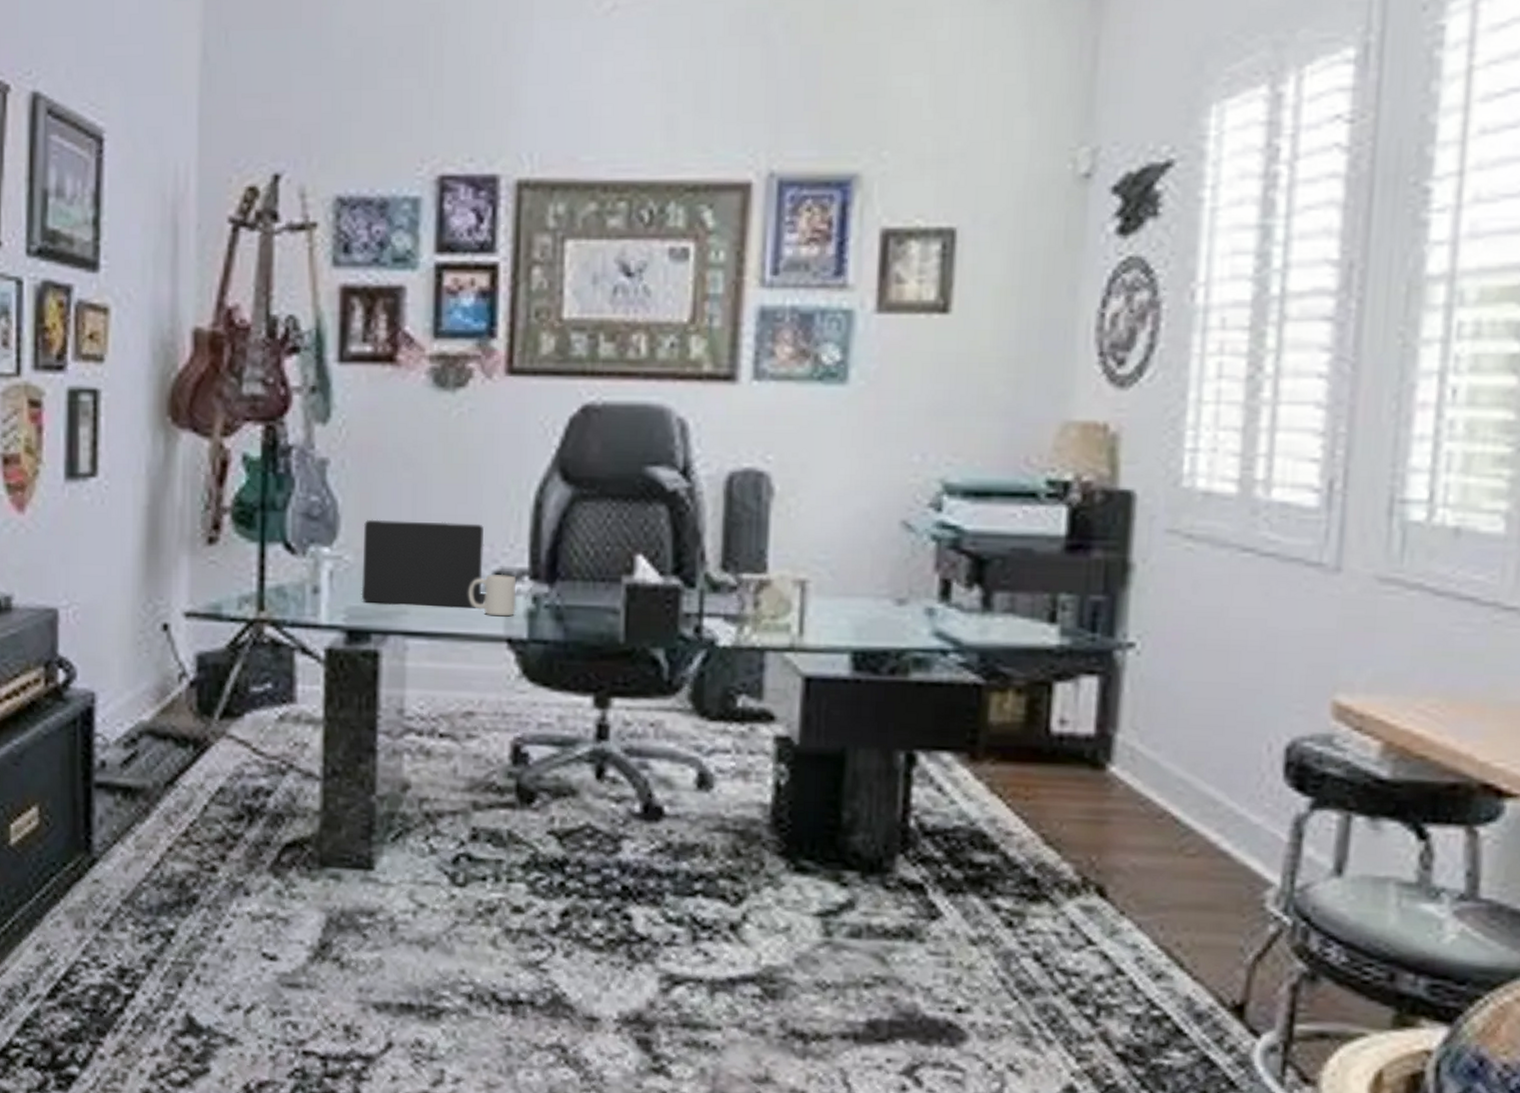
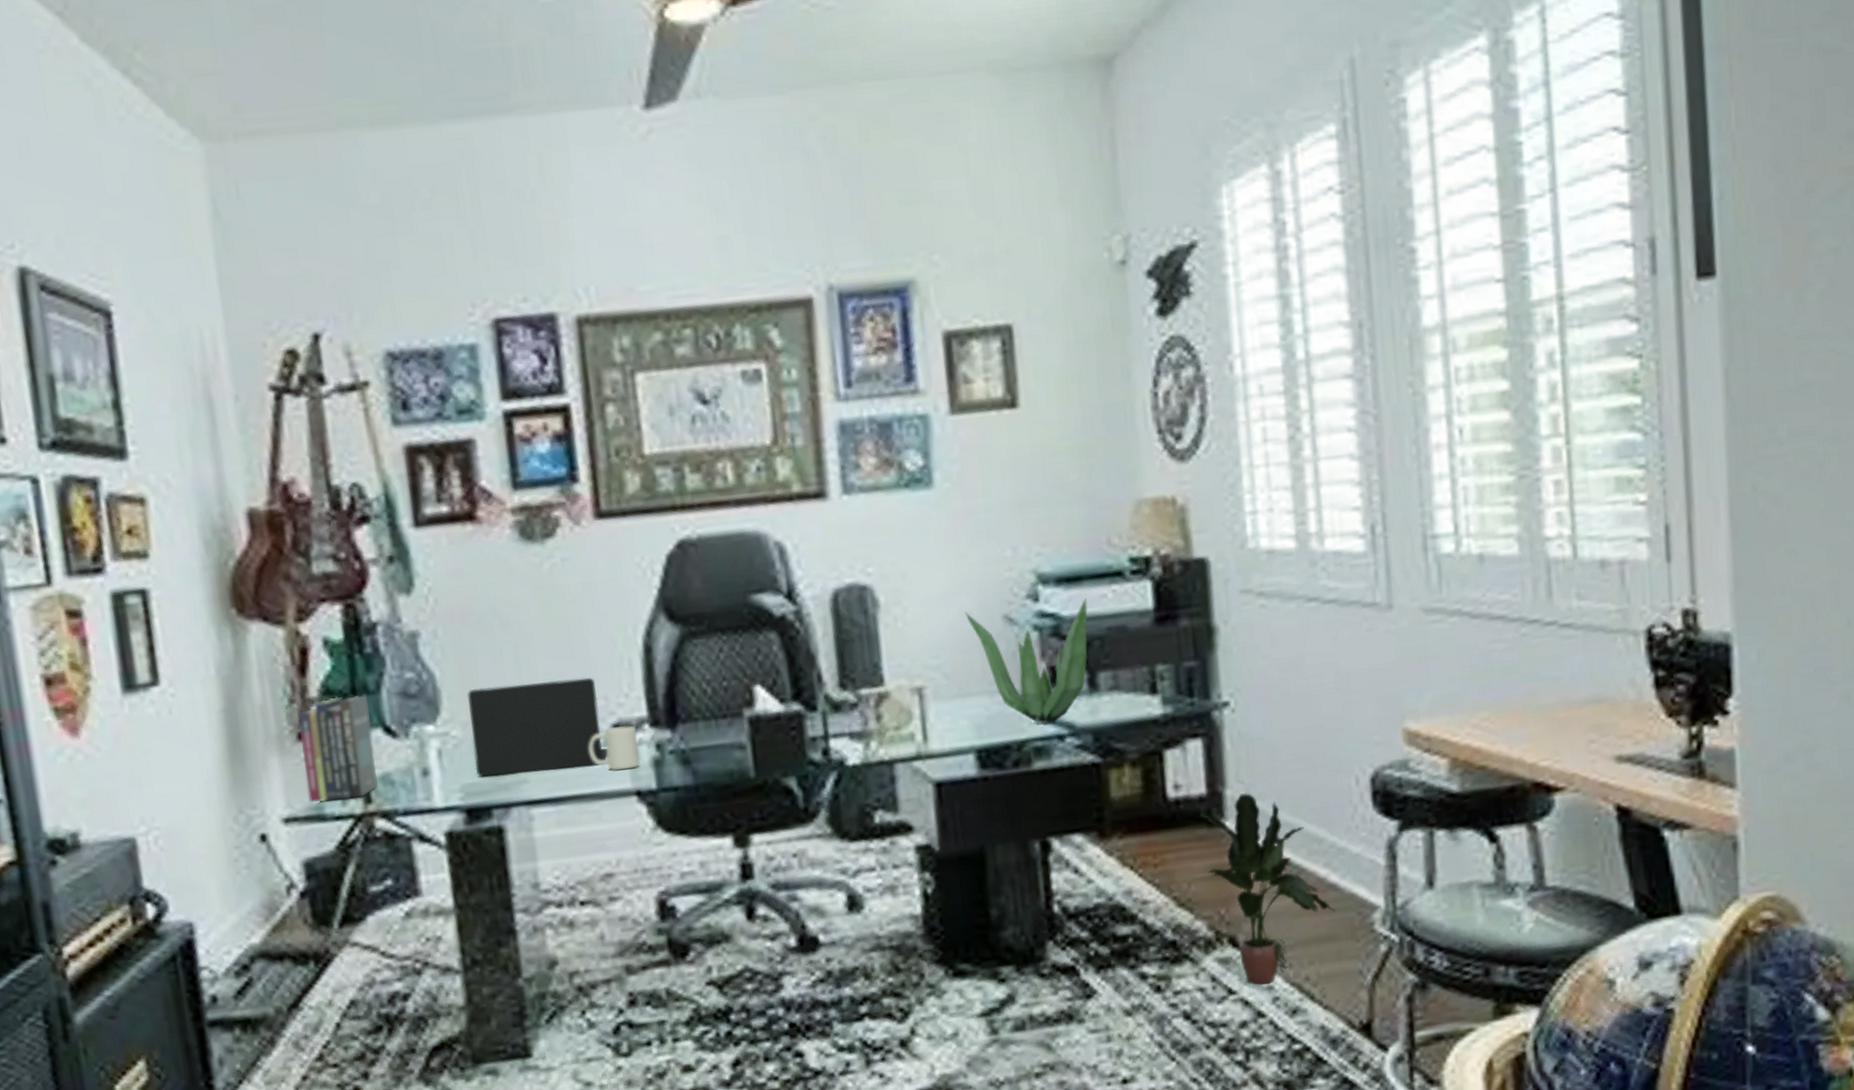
books: none [209,509,275,605] -> present [297,694,379,803]
plant: none [861,512,994,636] -> present [964,599,1088,724]
potted plant: none [1084,739,1223,942] -> present [1200,792,1336,985]

